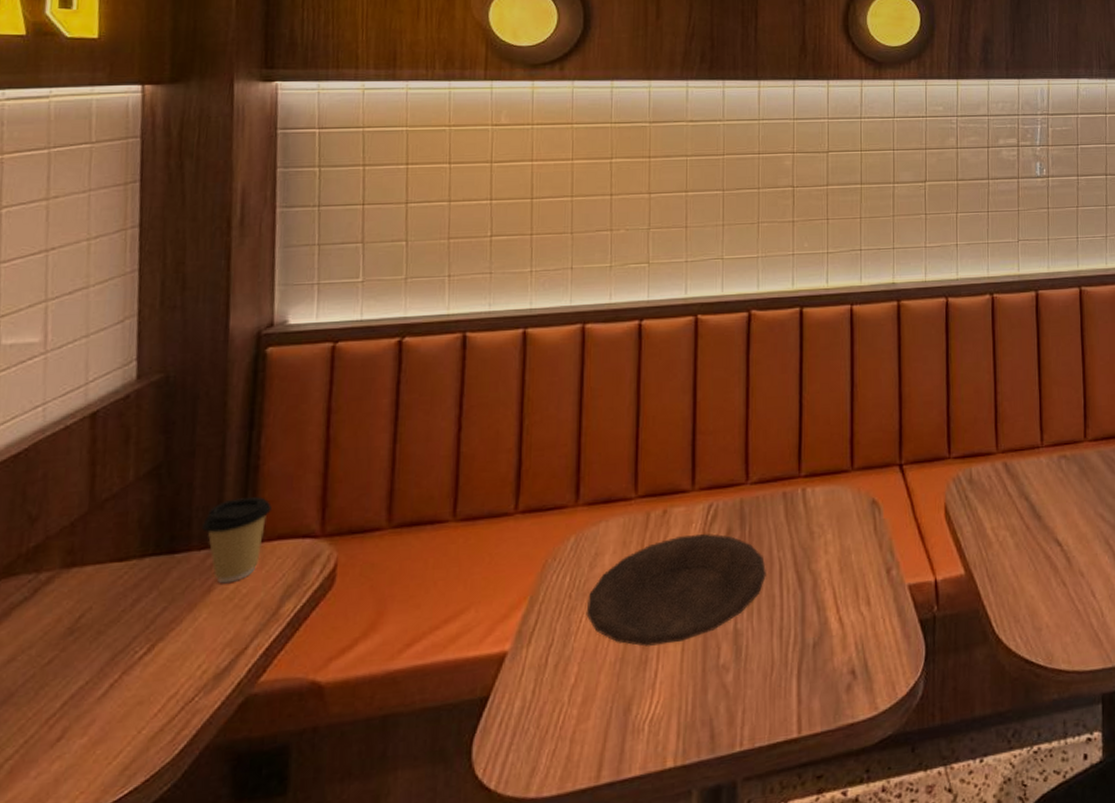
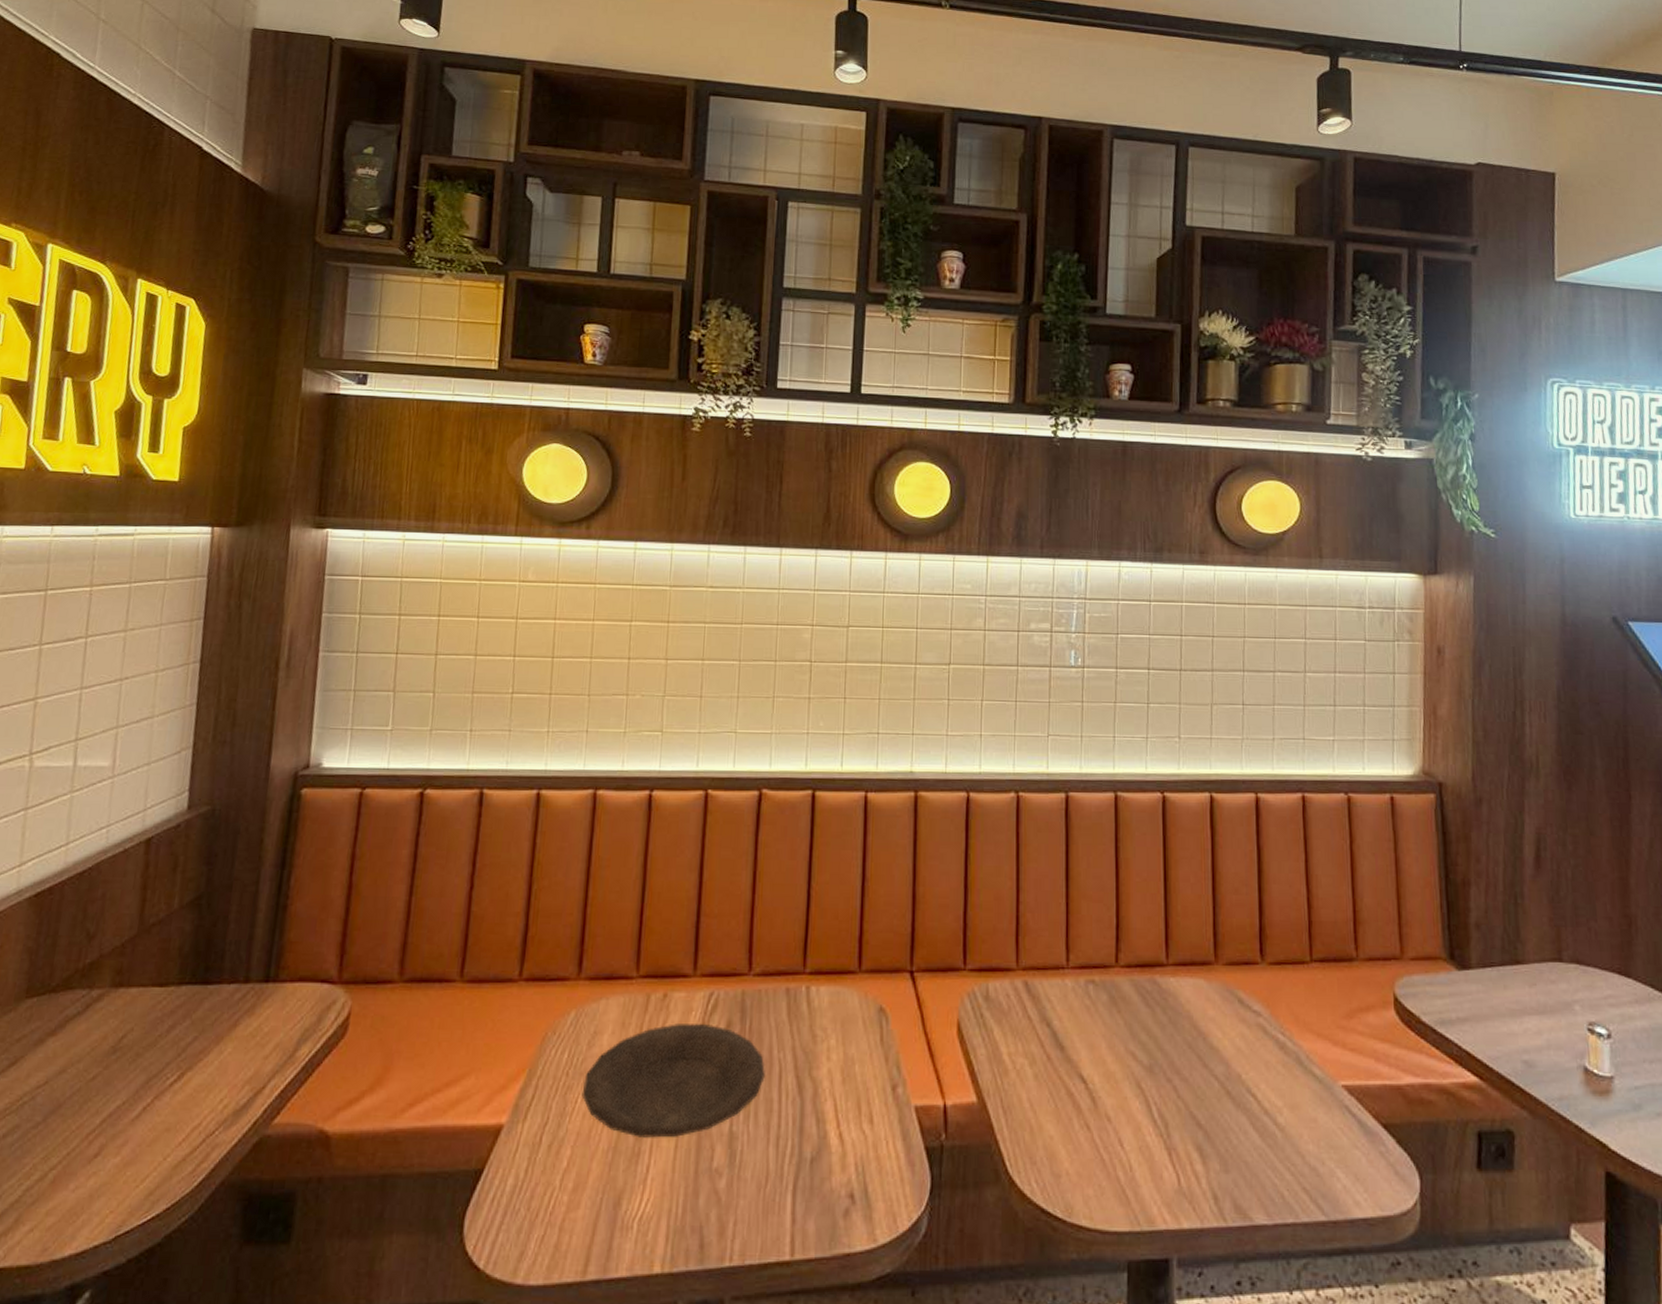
coffee cup: present [202,497,272,584] -> none [233,936,296,1020]

